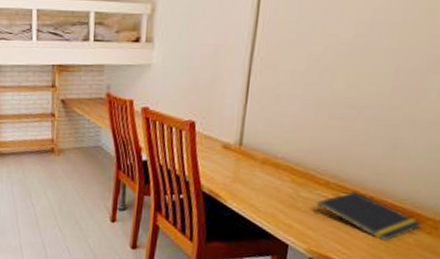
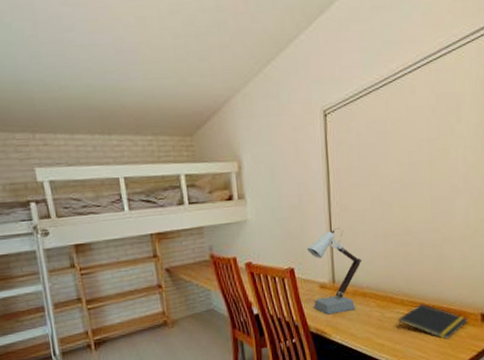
desk lamp: none [210,86,281,180] -> present [307,228,362,315]

